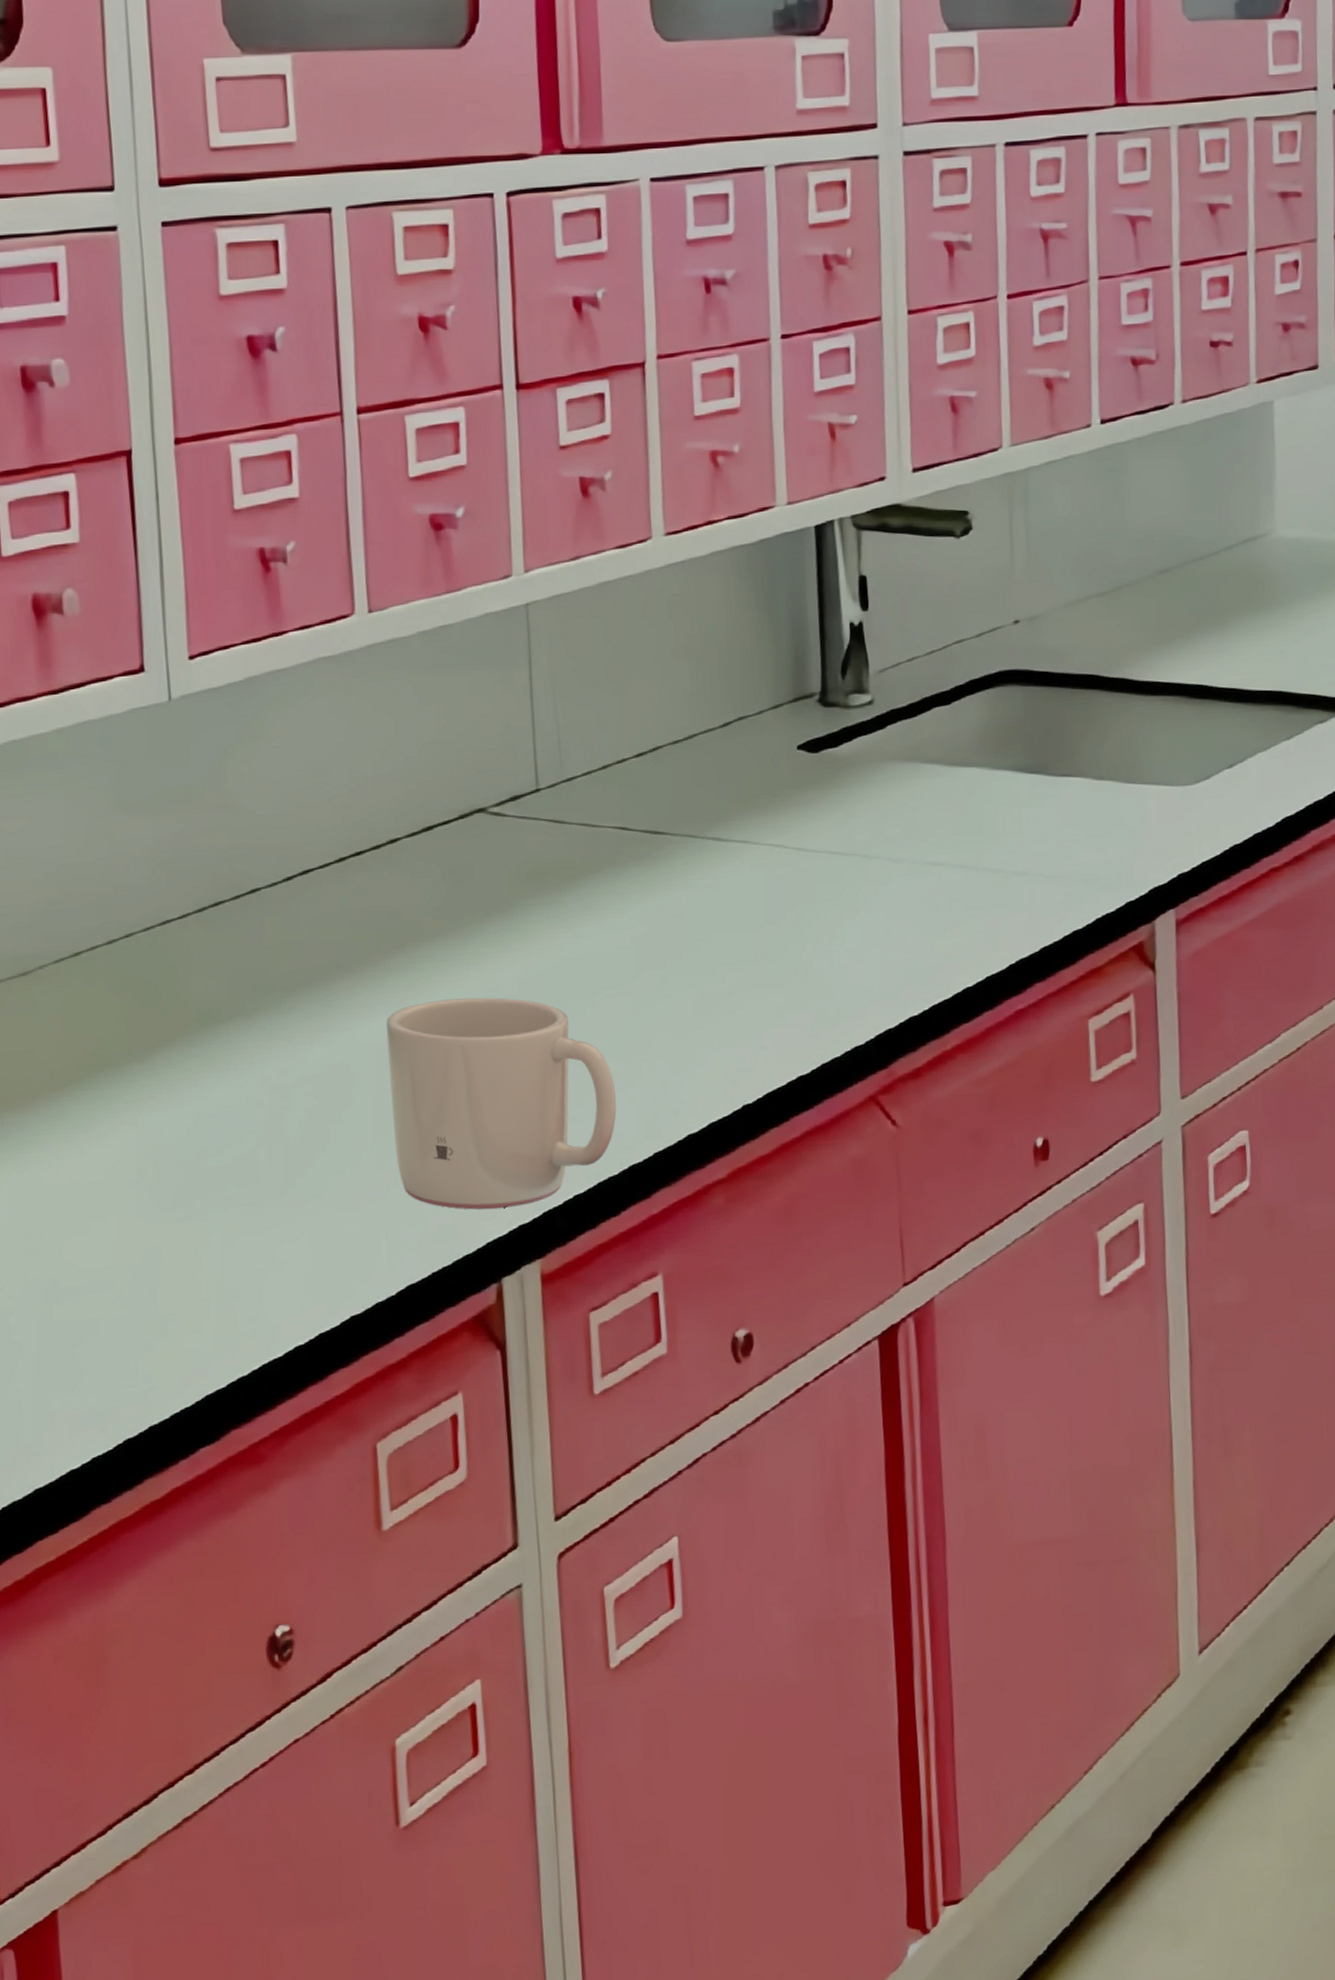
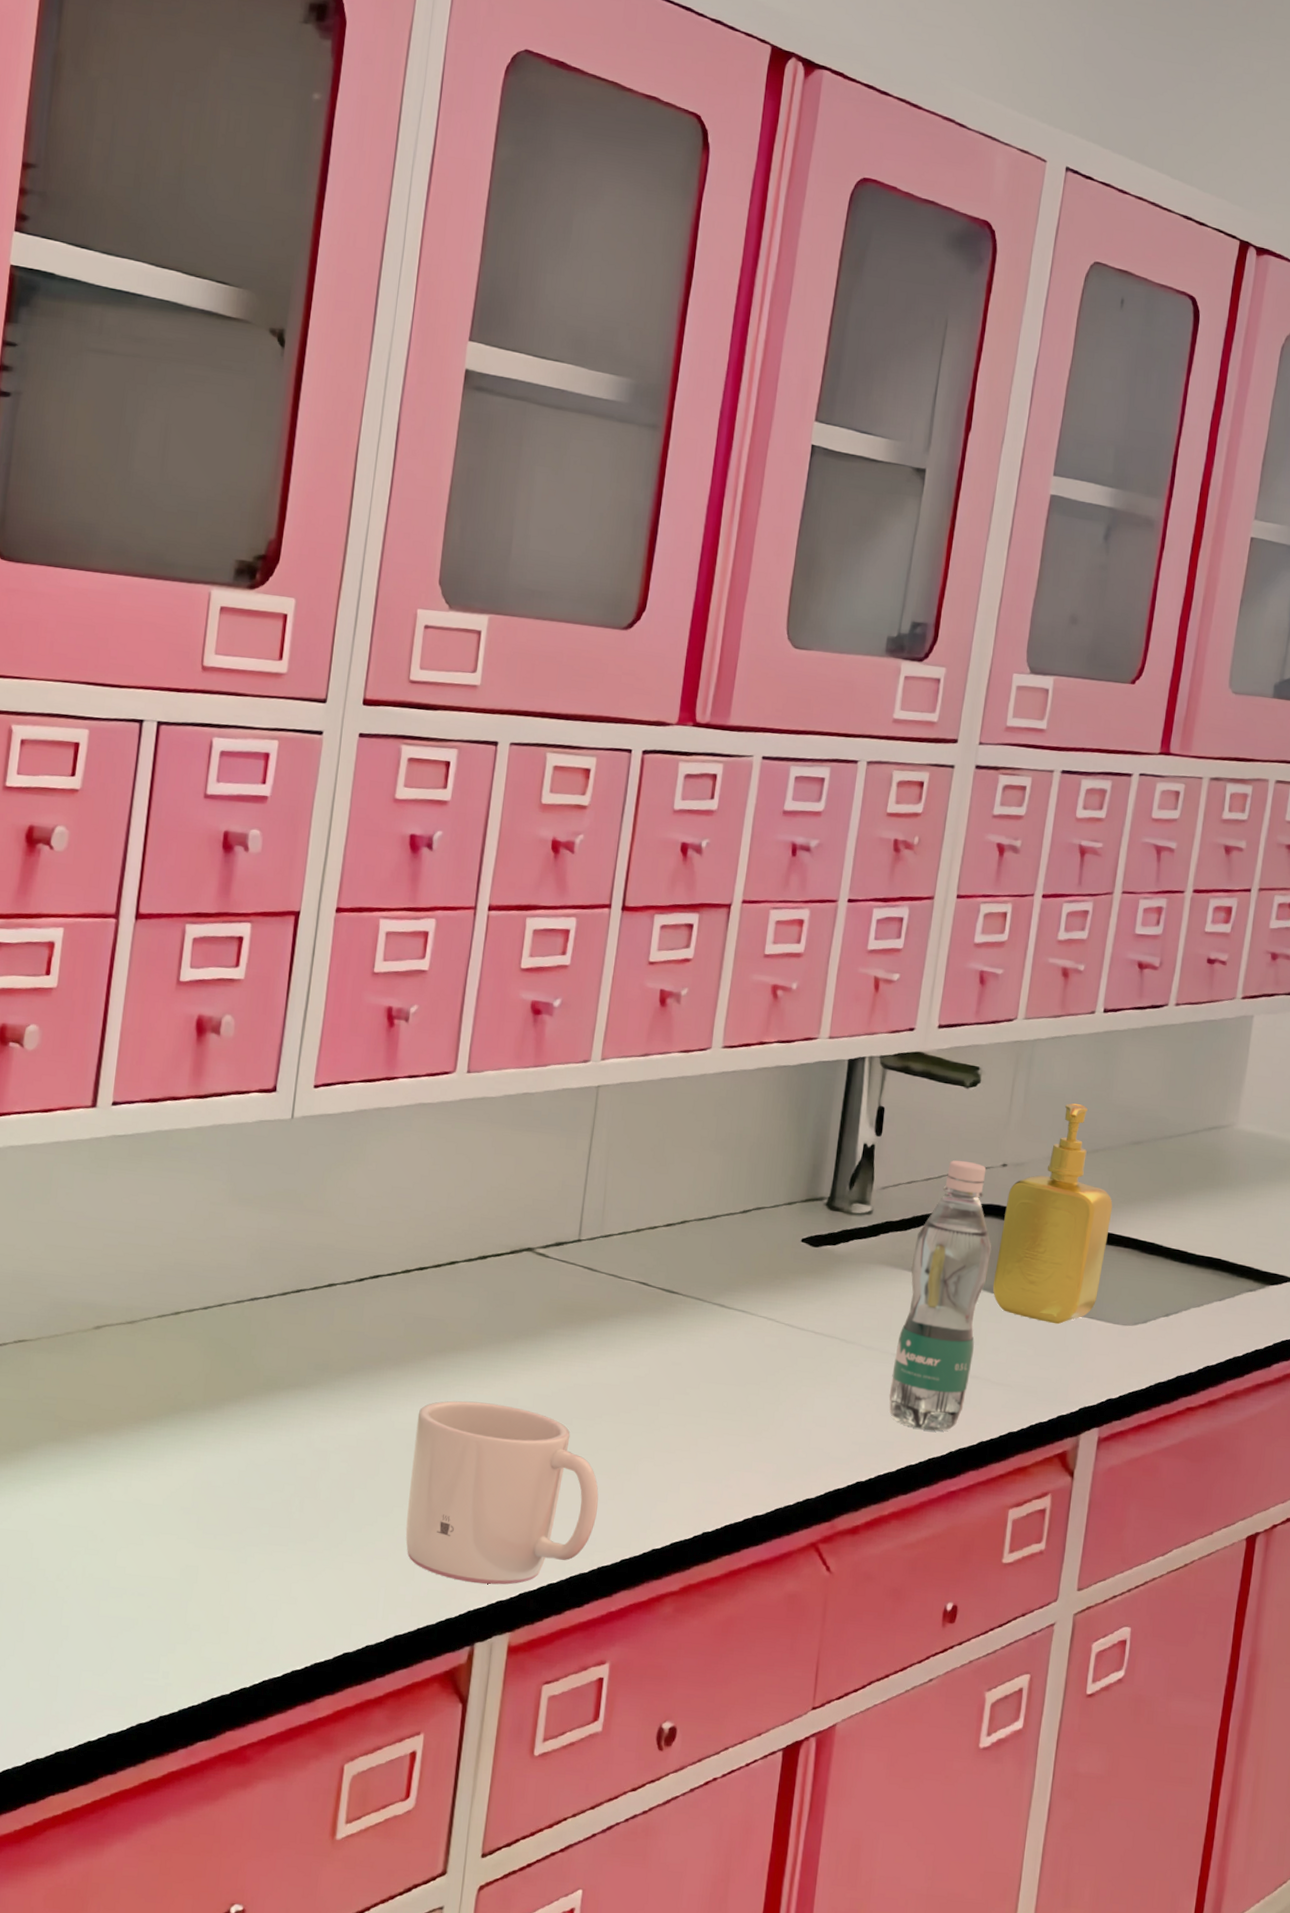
bottle: none [928,624,1019,944] -> present [889,1160,992,1431]
soap dispenser: none [1026,536,1149,798] -> present [992,1103,1113,1325]

